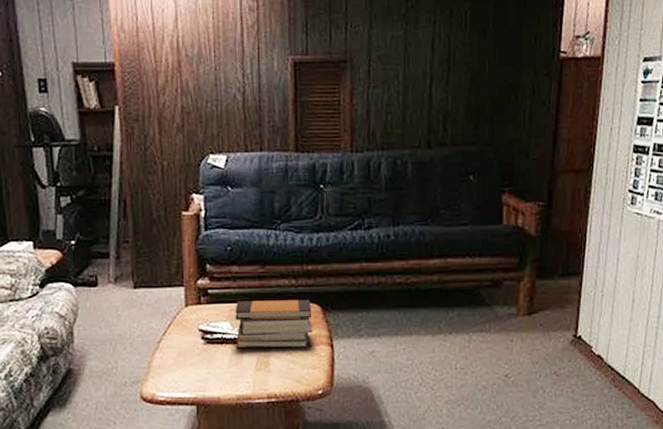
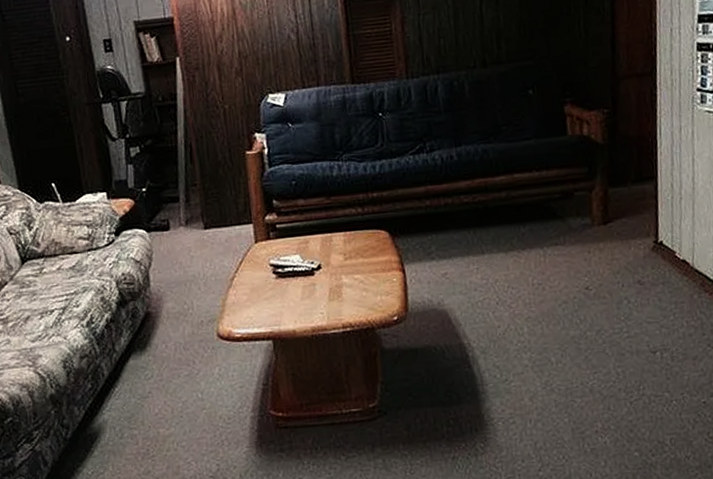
book stack: present [235,299,314,348] -> none [304,226,384,280]

